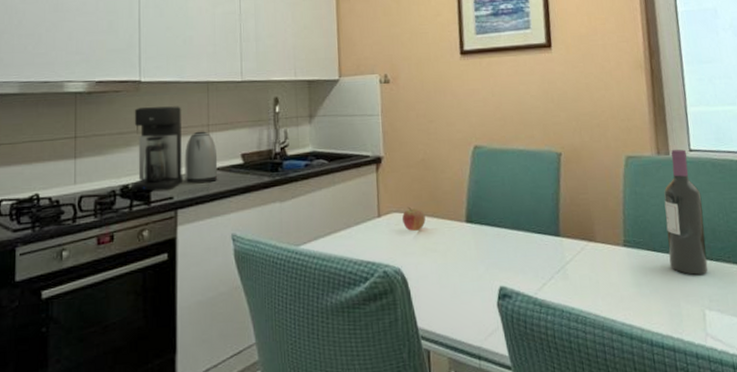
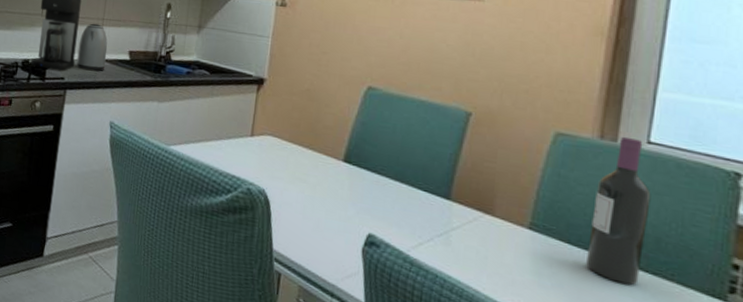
fruit: present [401,206,426,232] -> none [275,132,300,159]

